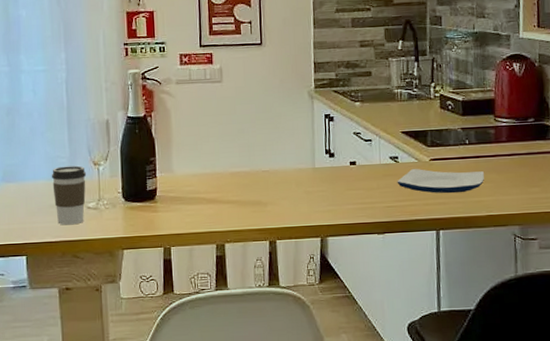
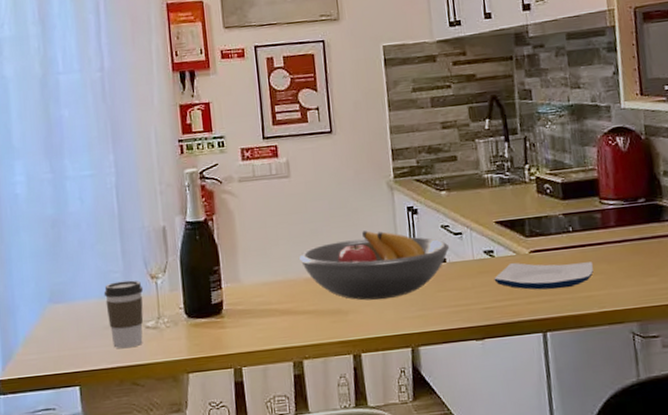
fruit bowl: none [227,133,360,195] -> present [299,230,450,301]

